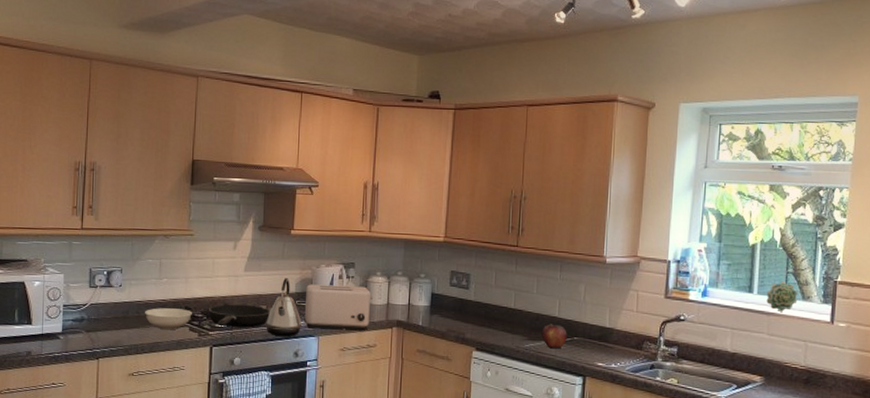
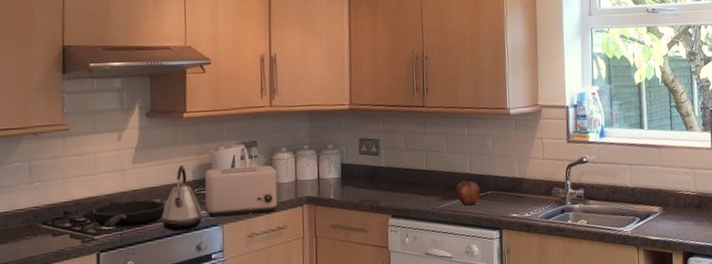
bowl: present [145,308,192,330] -> none [14,214,73,242]
succulent plant: present [766,281,798,312] -> none [655,115,682,143]

